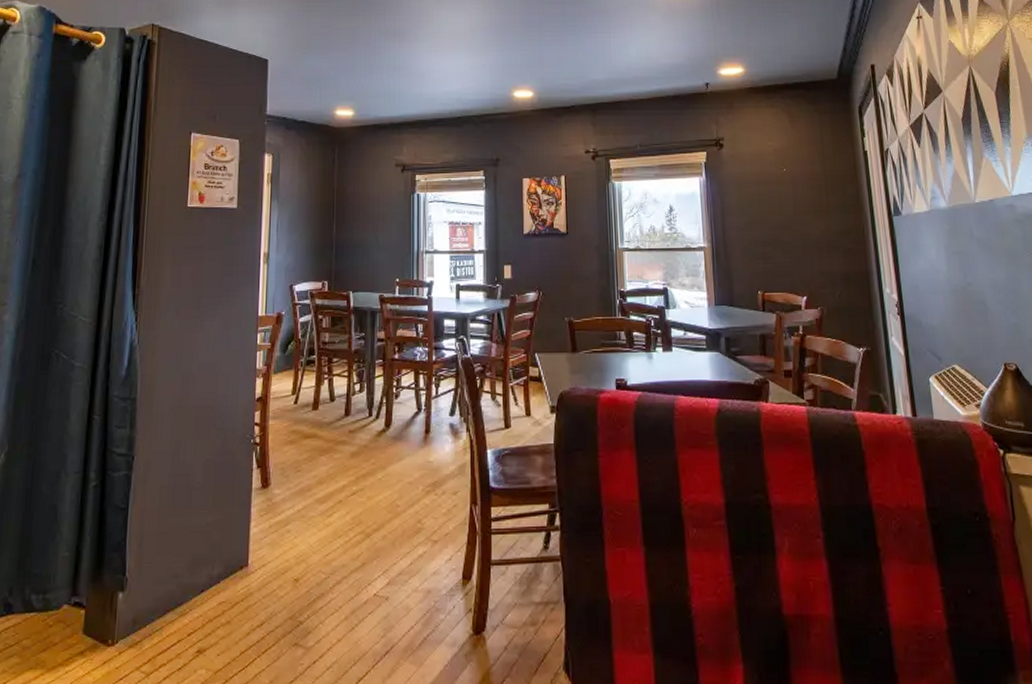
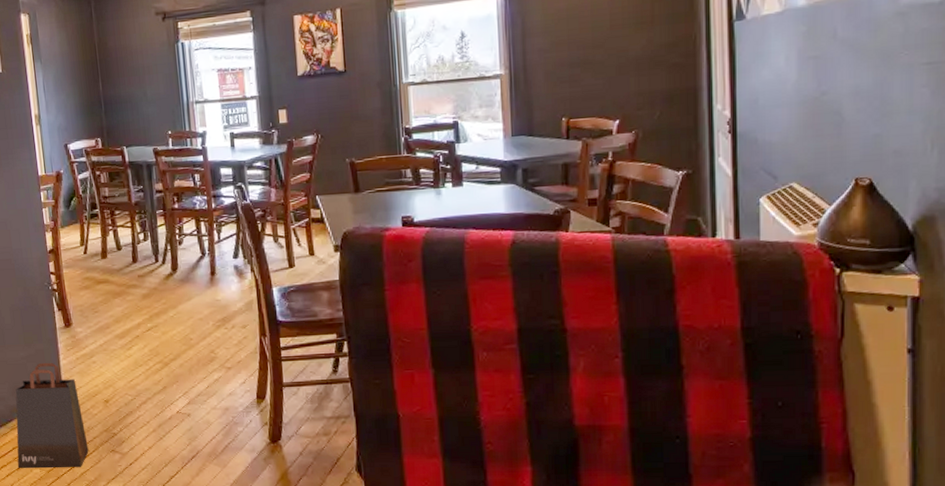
shopping bag: none [179,530,268,668] -> present [15,362,89,468]

